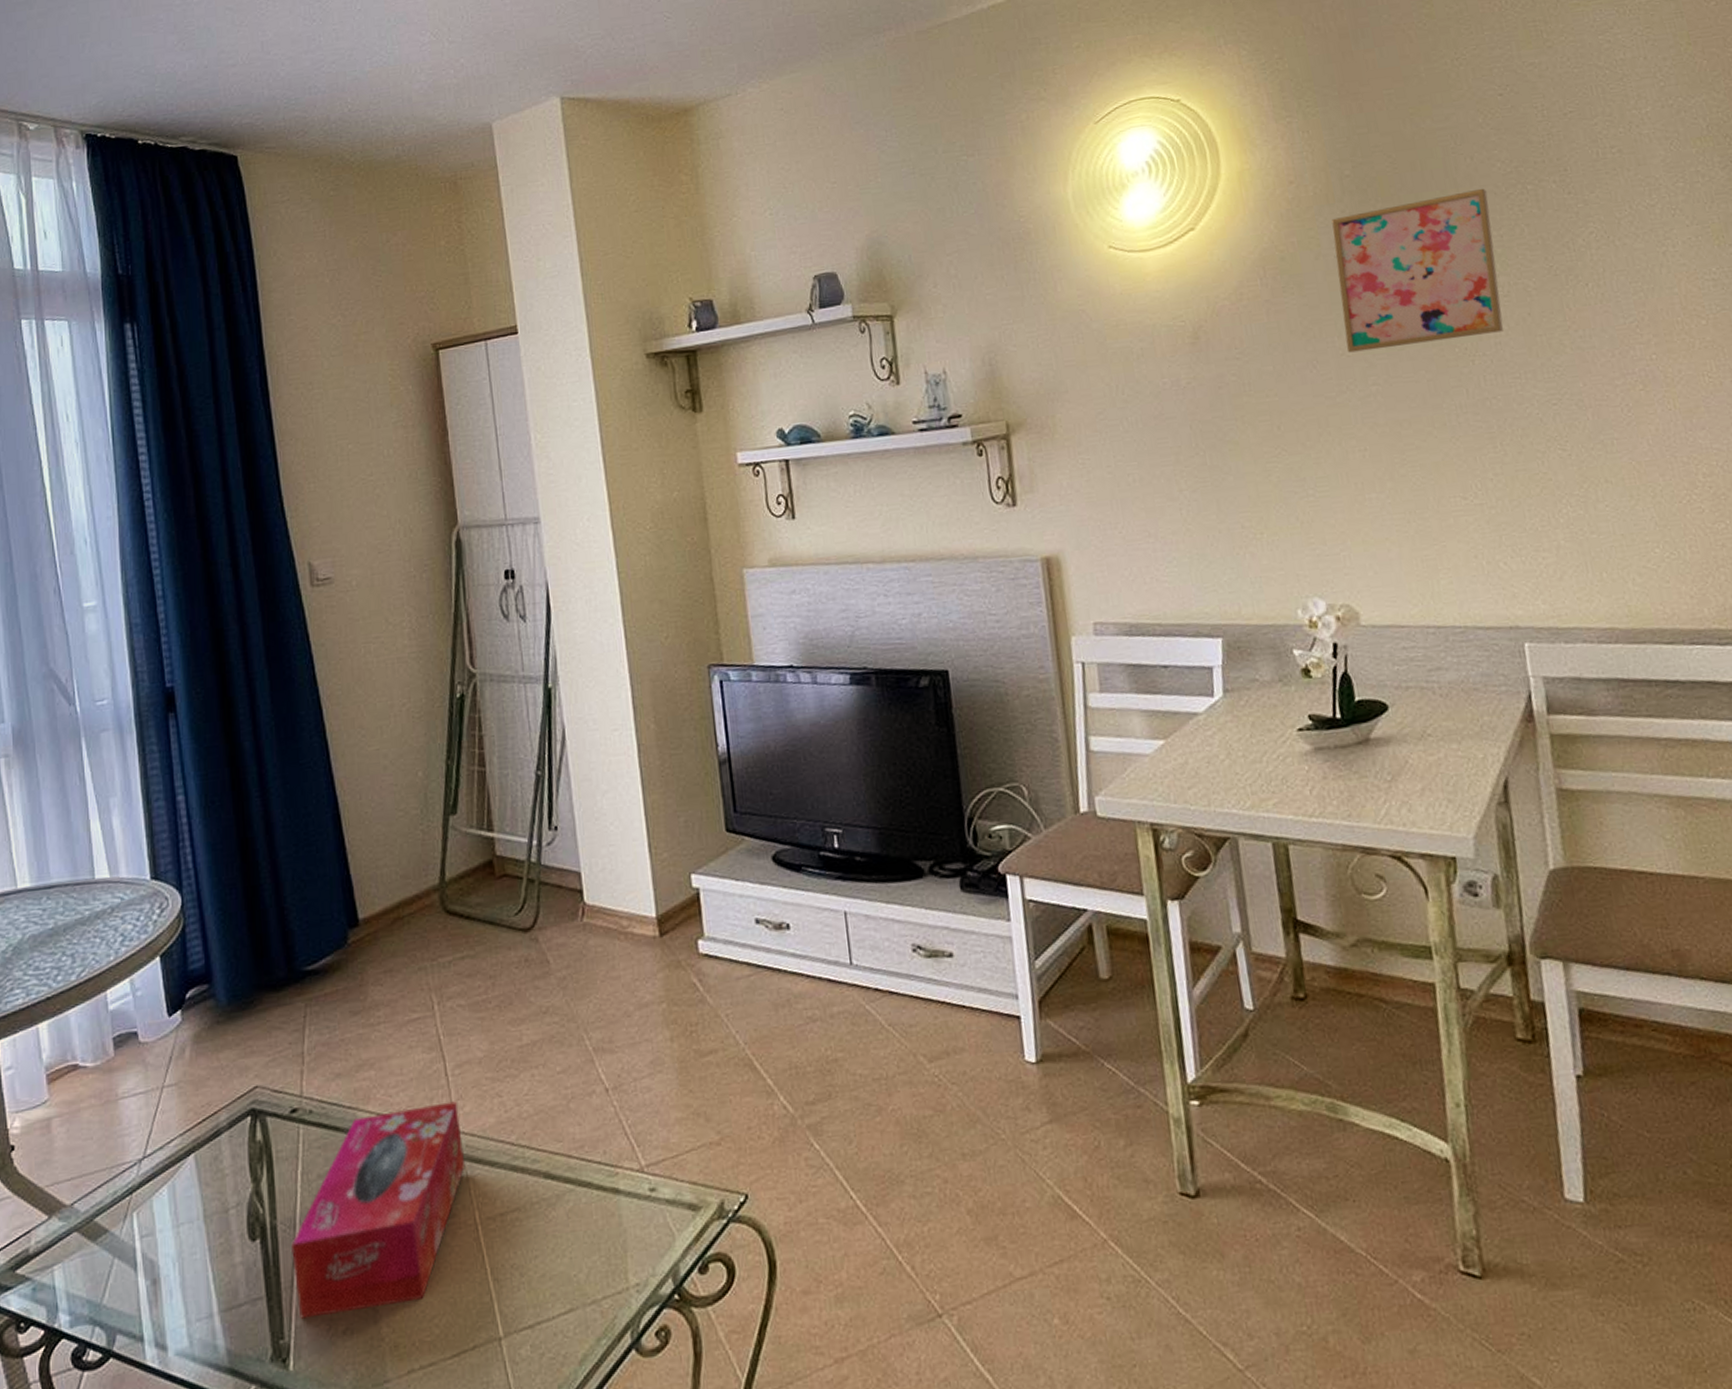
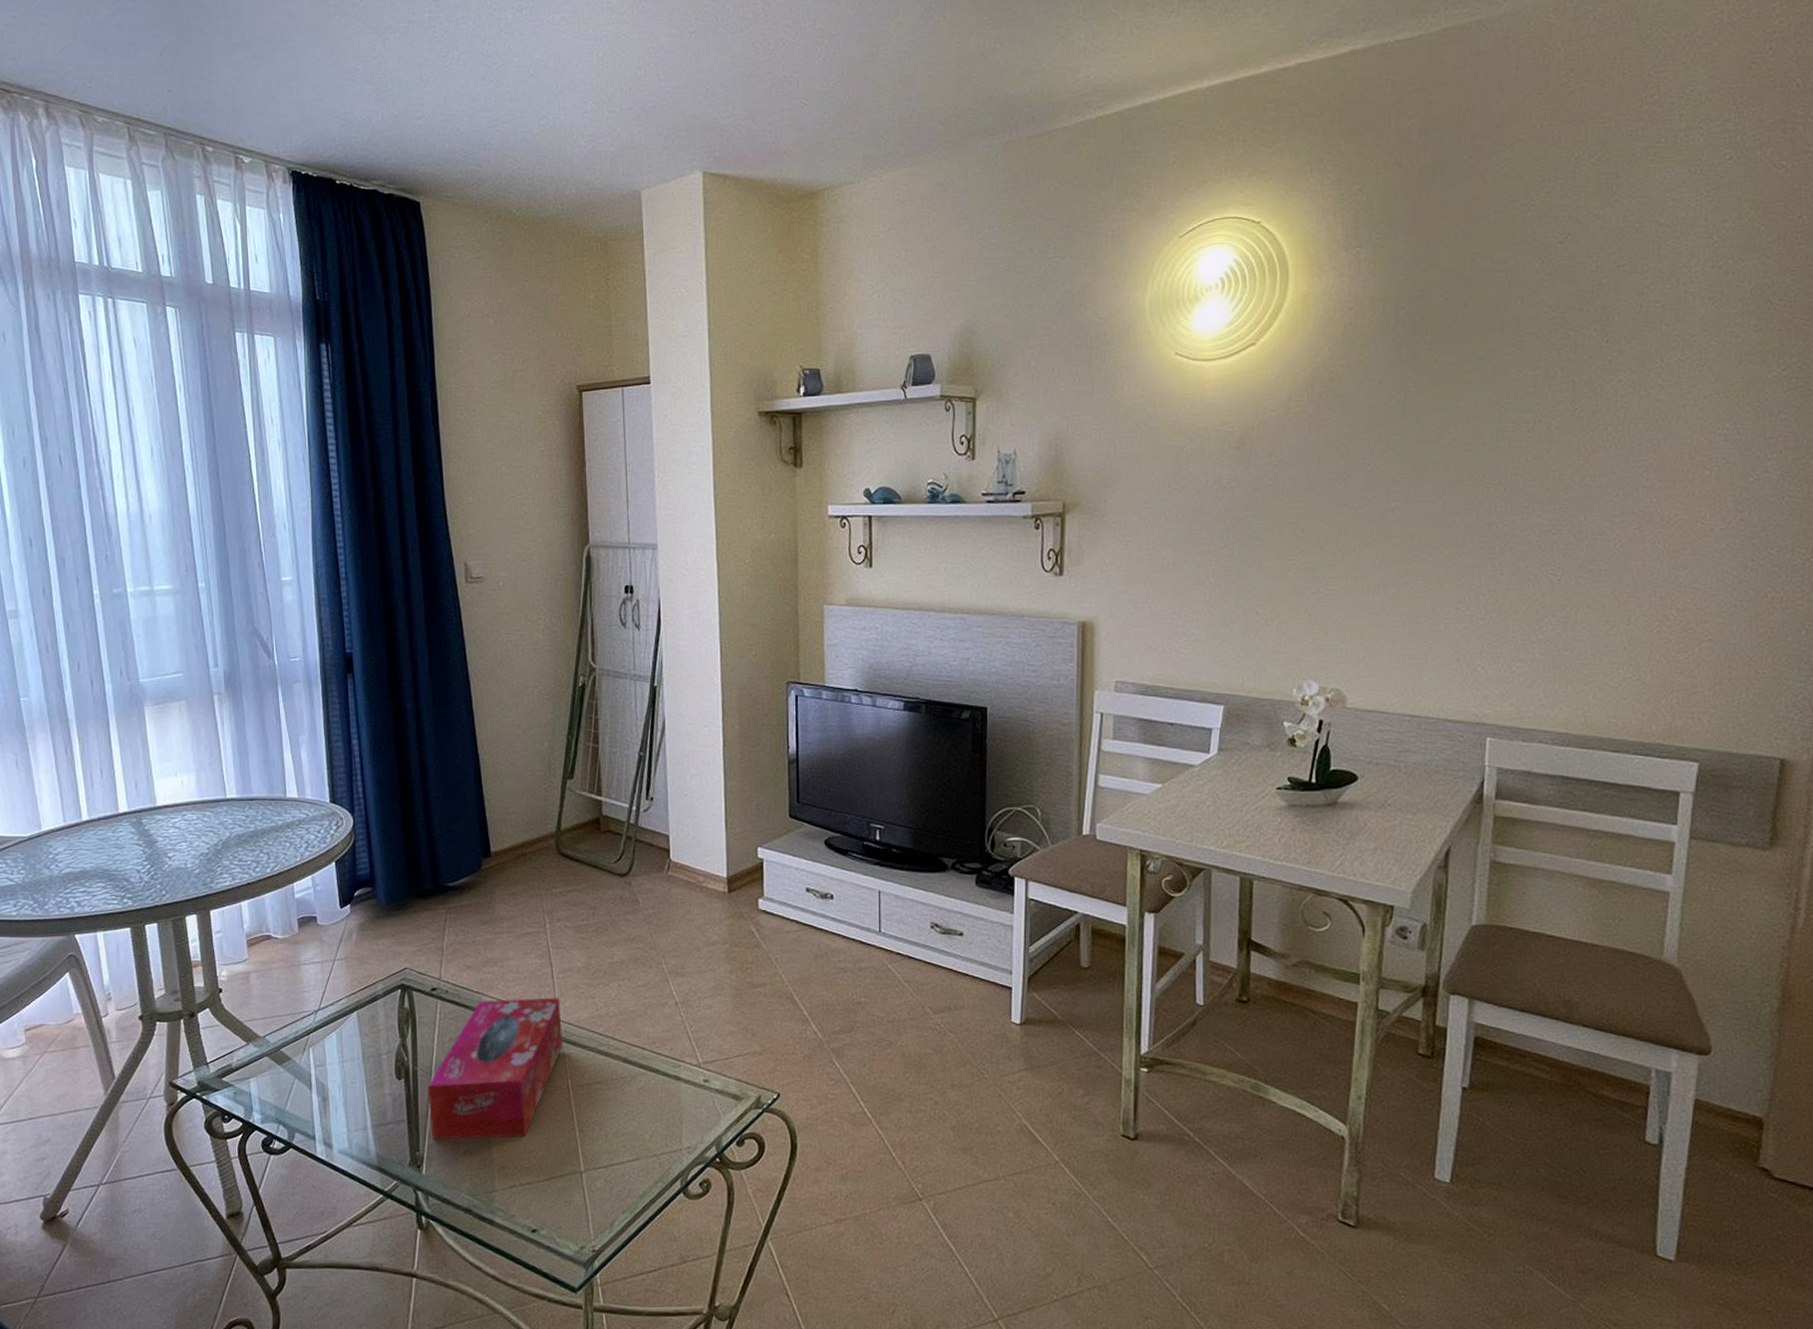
wall art: present [1331,188,1504,353] -> none [1375,330,1530,470]

